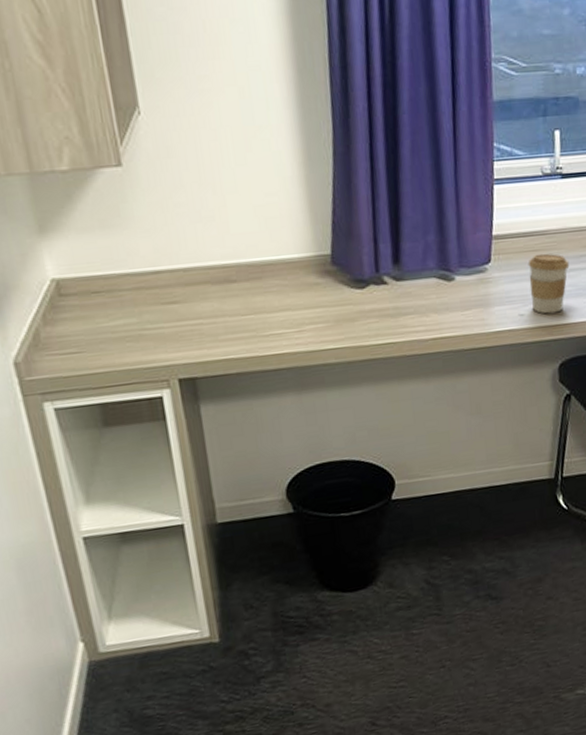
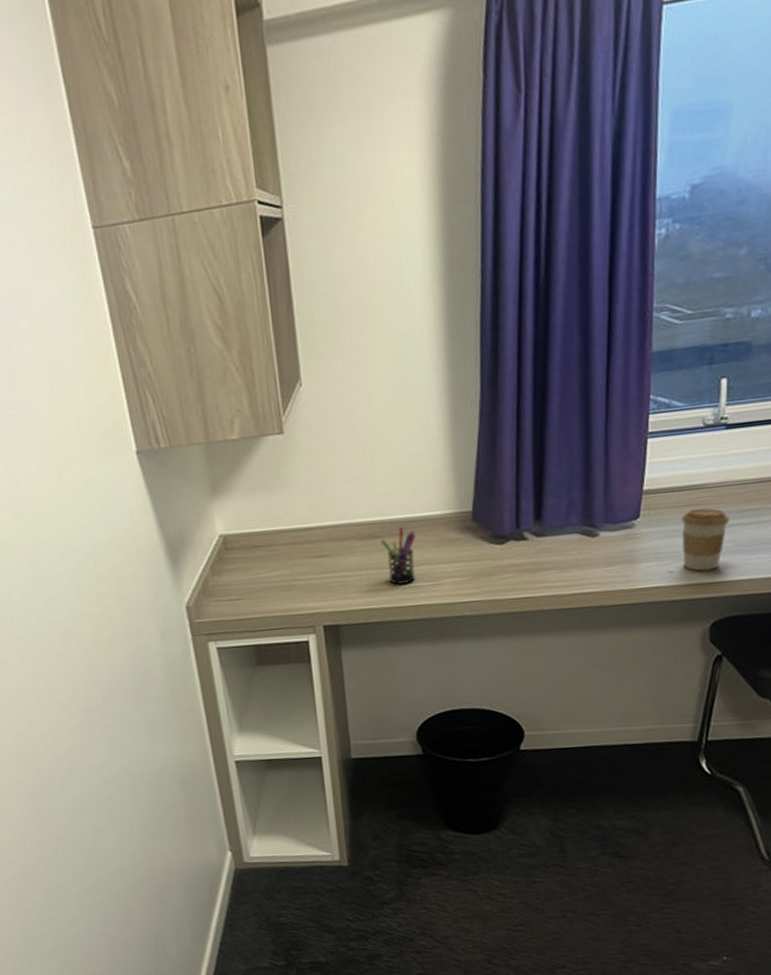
pen holder: none [237,271,276,333] -> present [381,527,417,585]

